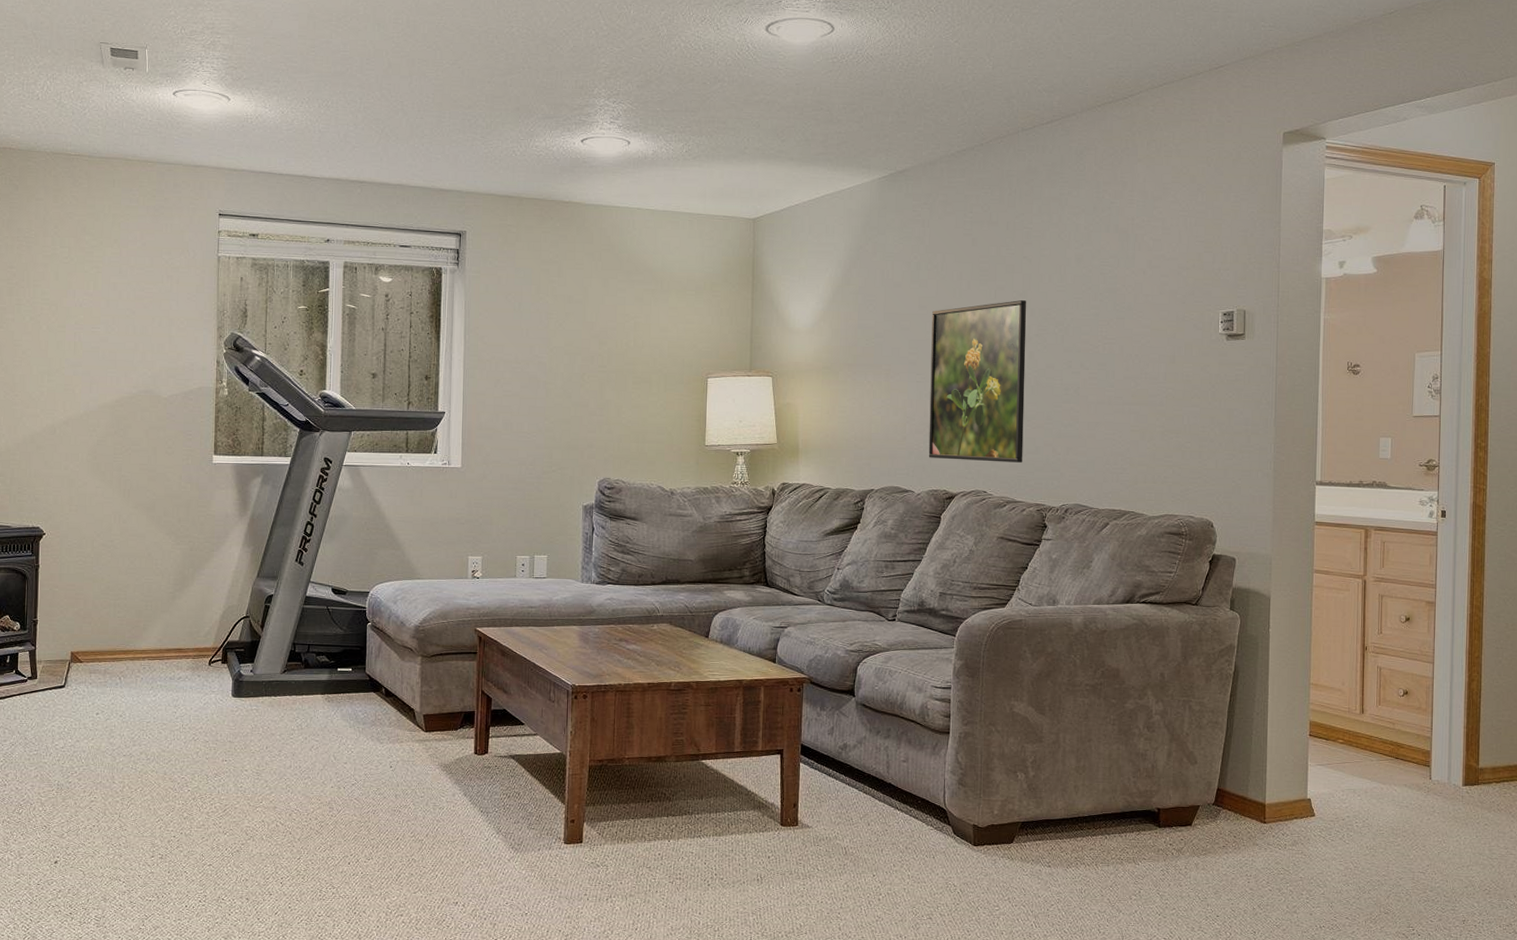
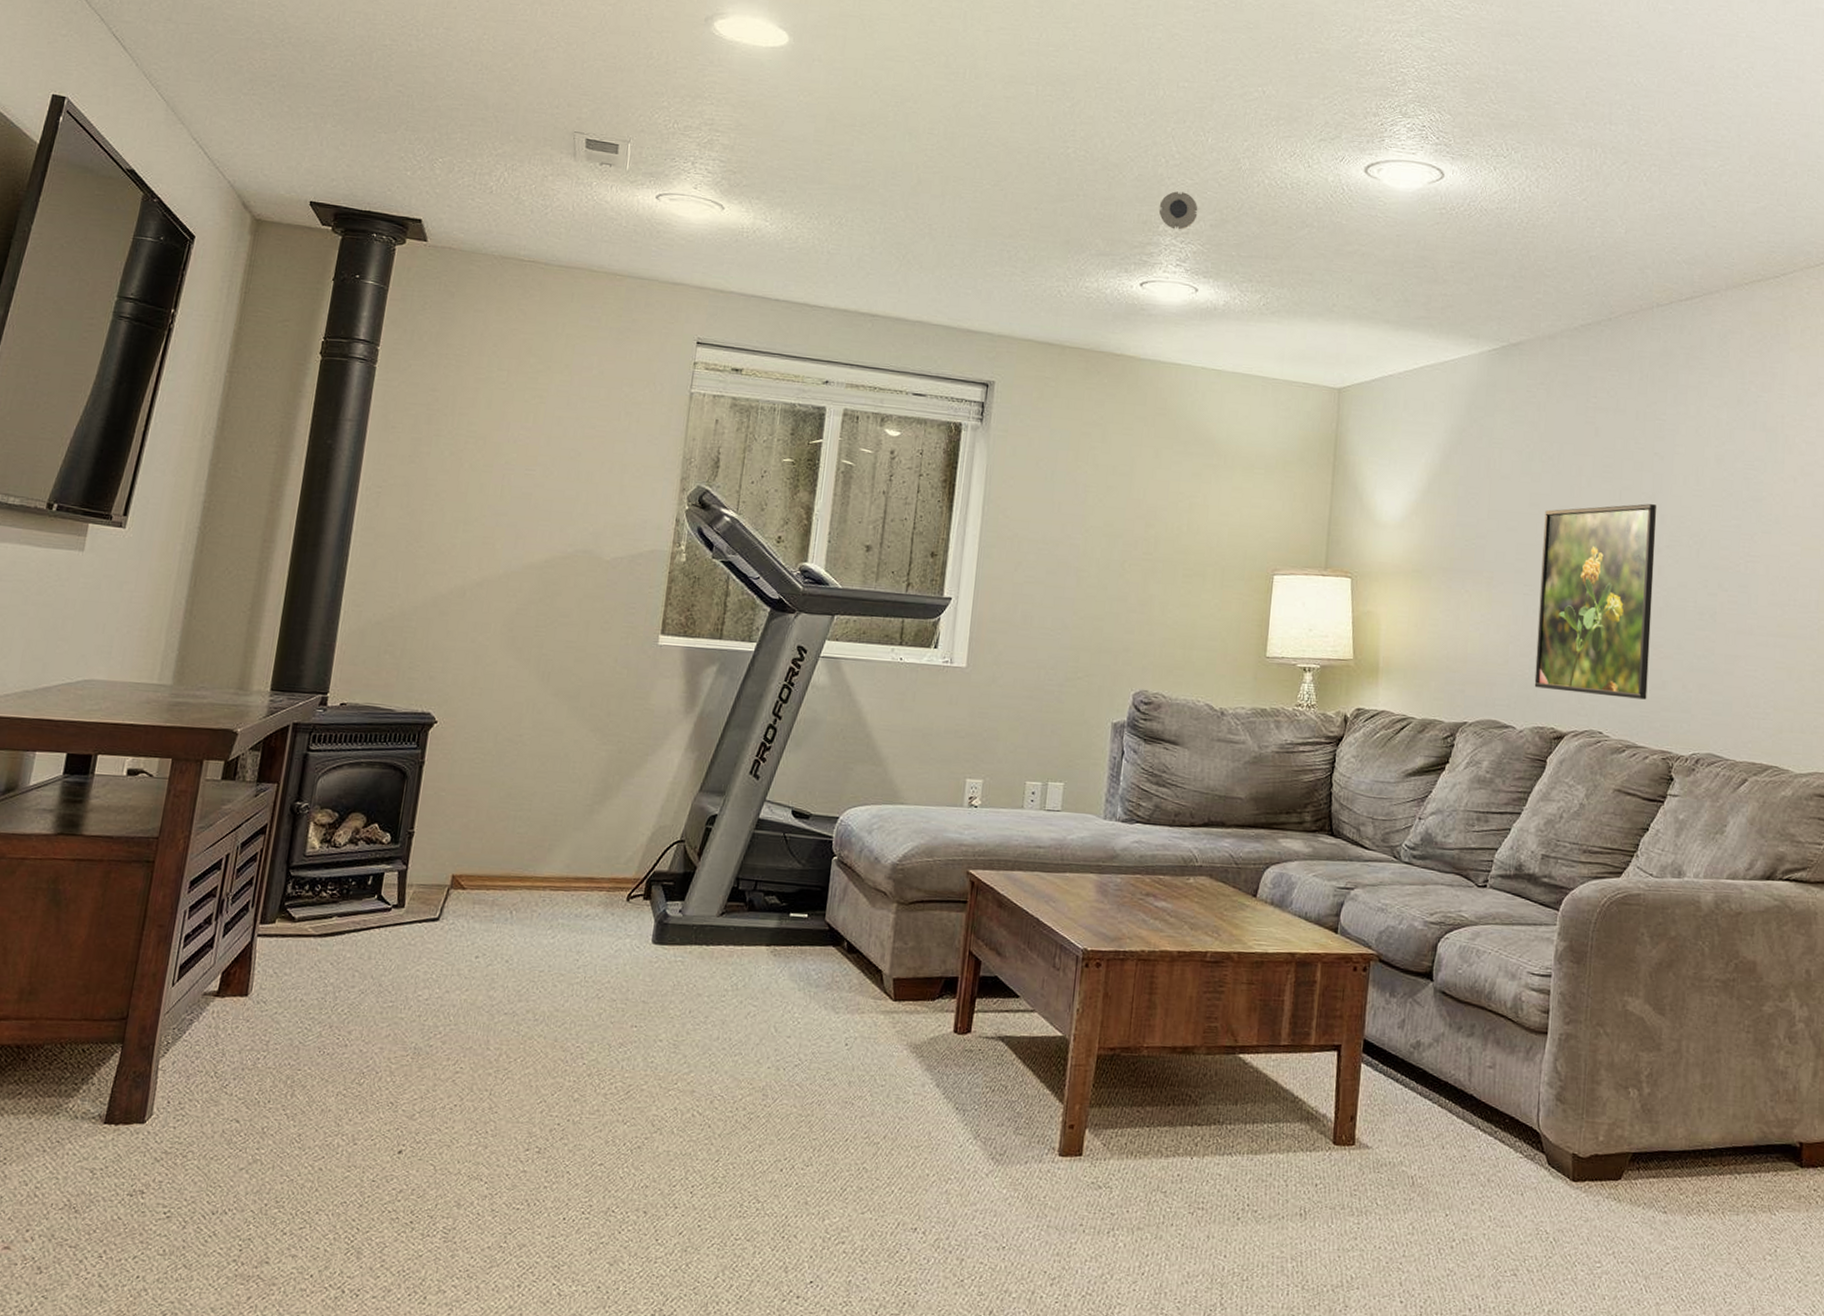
smoke detector: none [592,59,626,92] -> present [1158,191,1198,230]

